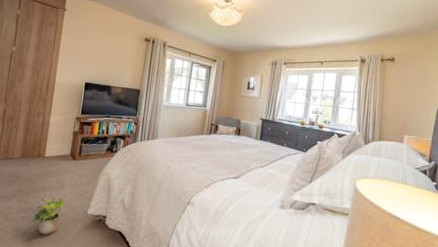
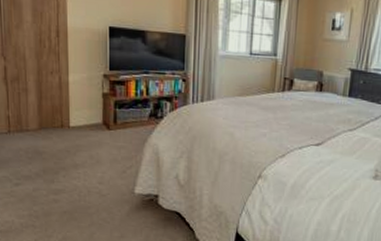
potted plant: present [30,197,66,235] -> none [65,175,106,219]

